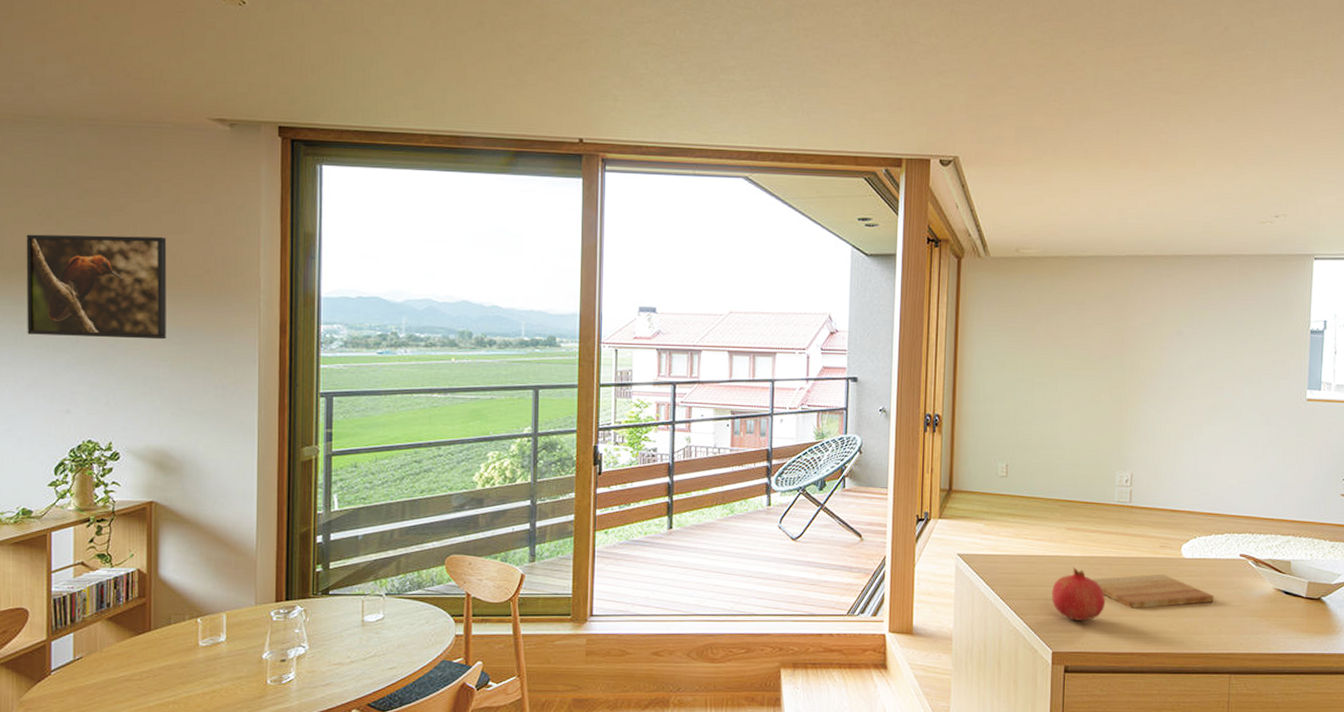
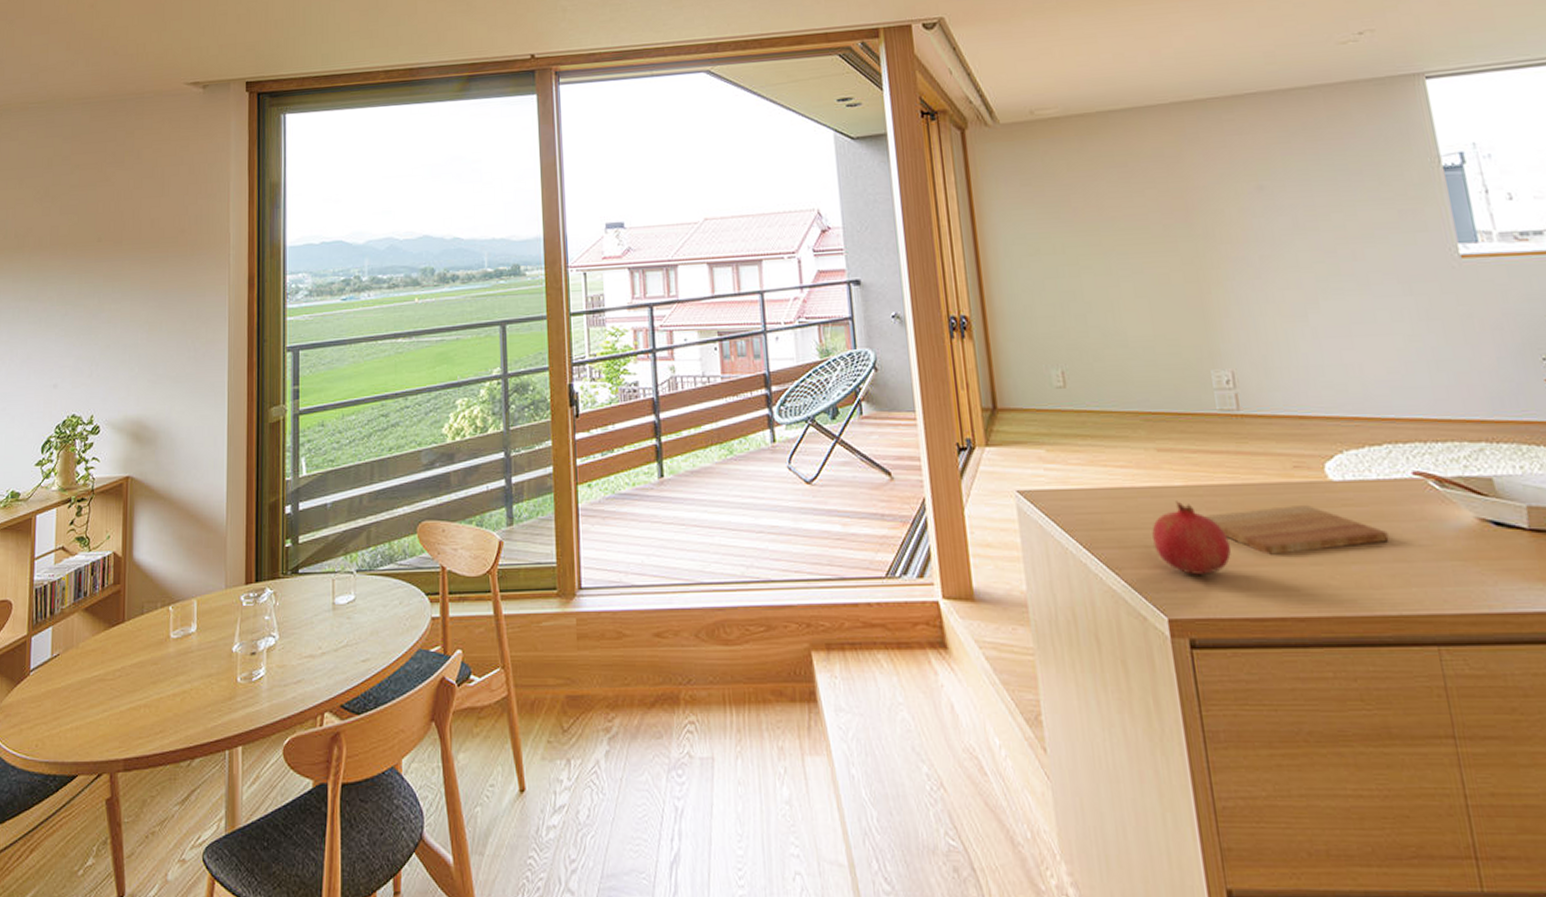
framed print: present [26,234,167,340] -> none [23,202,146,311]

